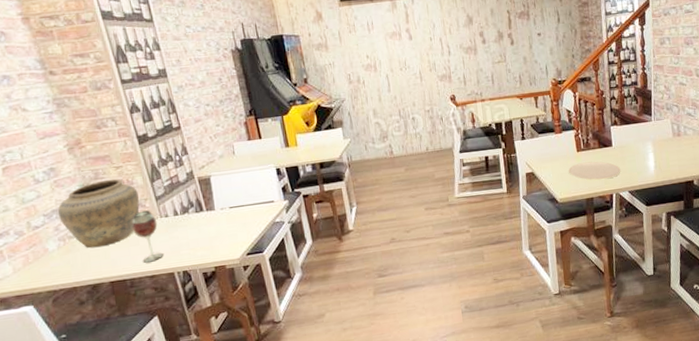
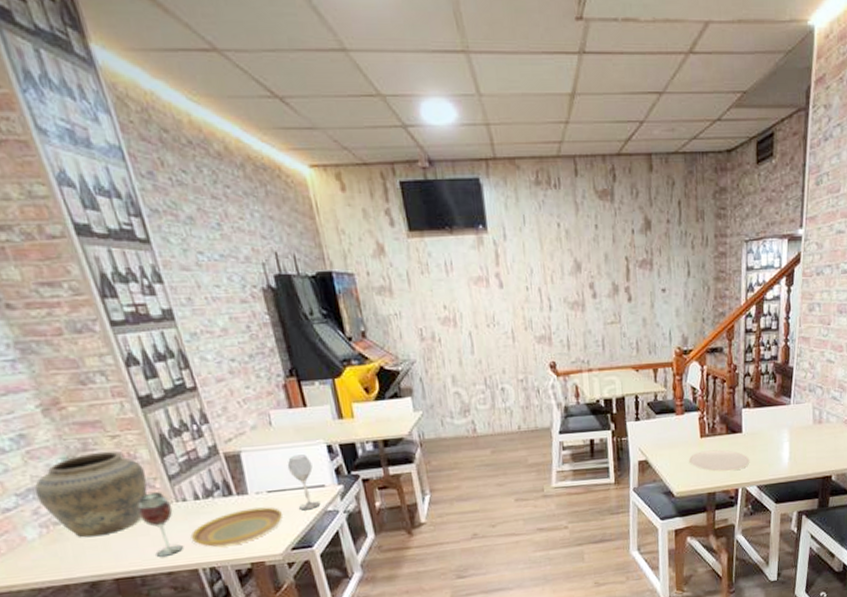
plate: none [170,220,240,254] -> present [190,507,282,547]
wineglass: none [245,176,270,222] -> present [287,454,321,511]

